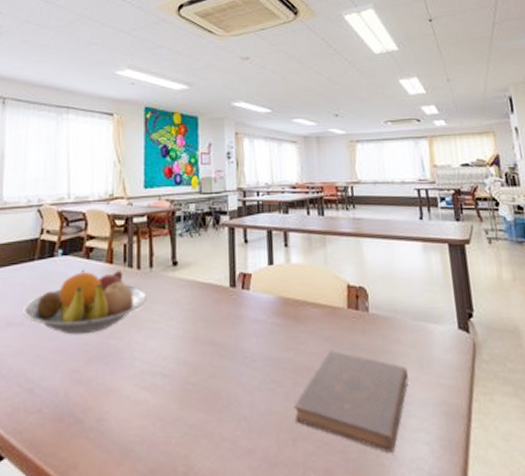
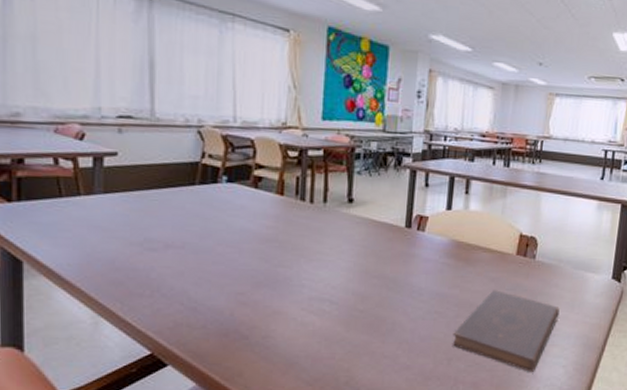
fruit bowl: present [23,269,147,335] -> none [183,198,319,262]

